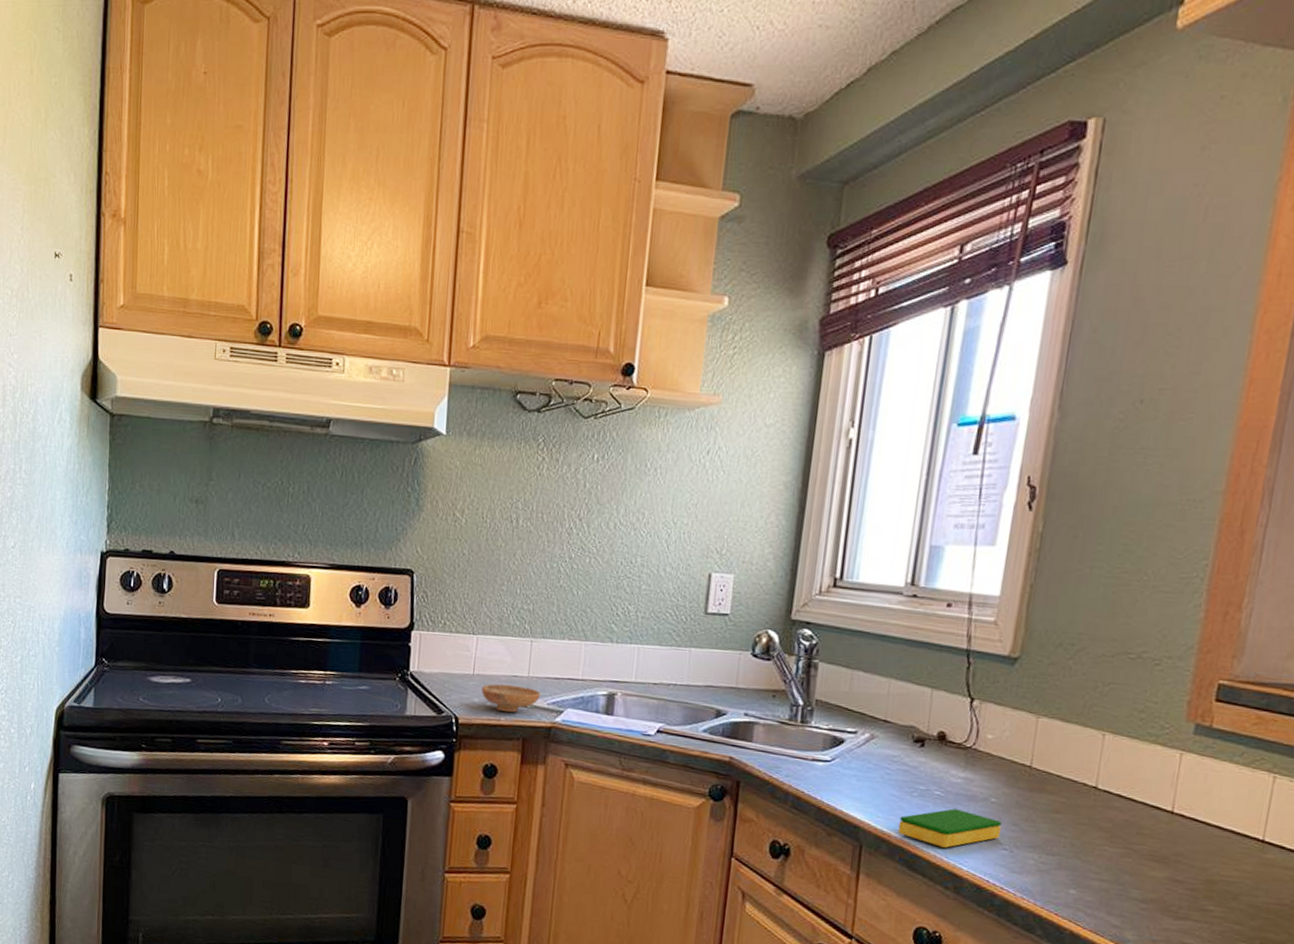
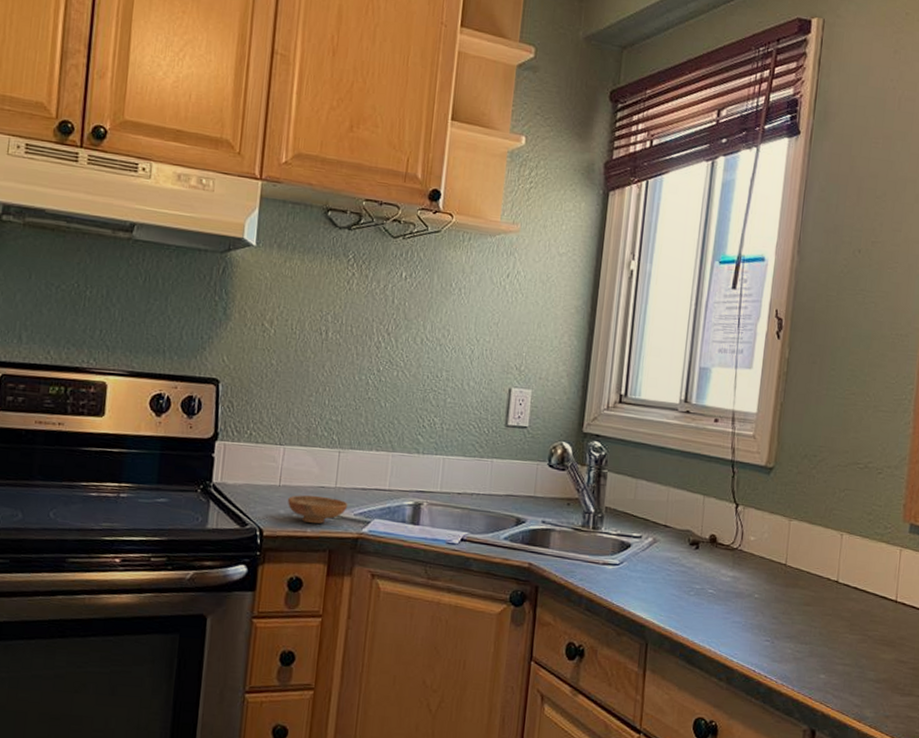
dish sponge: present [898,808,1002,848] -> none [678,605,764,642]

